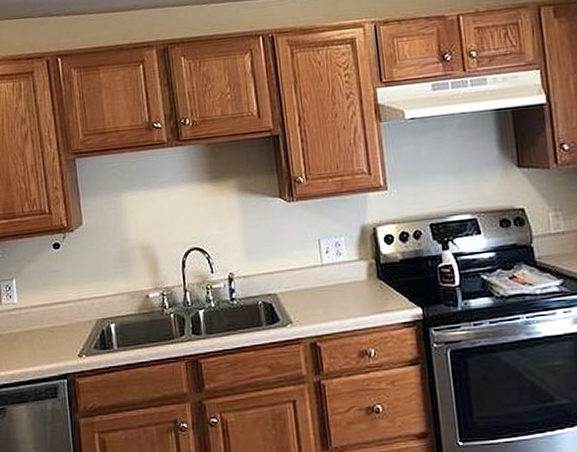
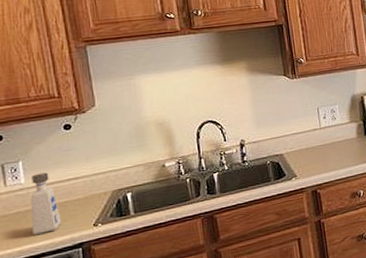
soap dispenser: none [22,293,50,359] -> present [31,172,62,235]

